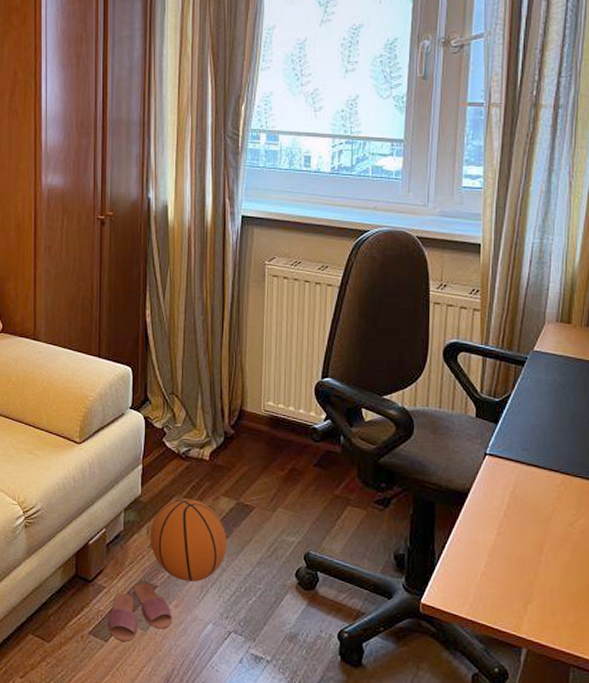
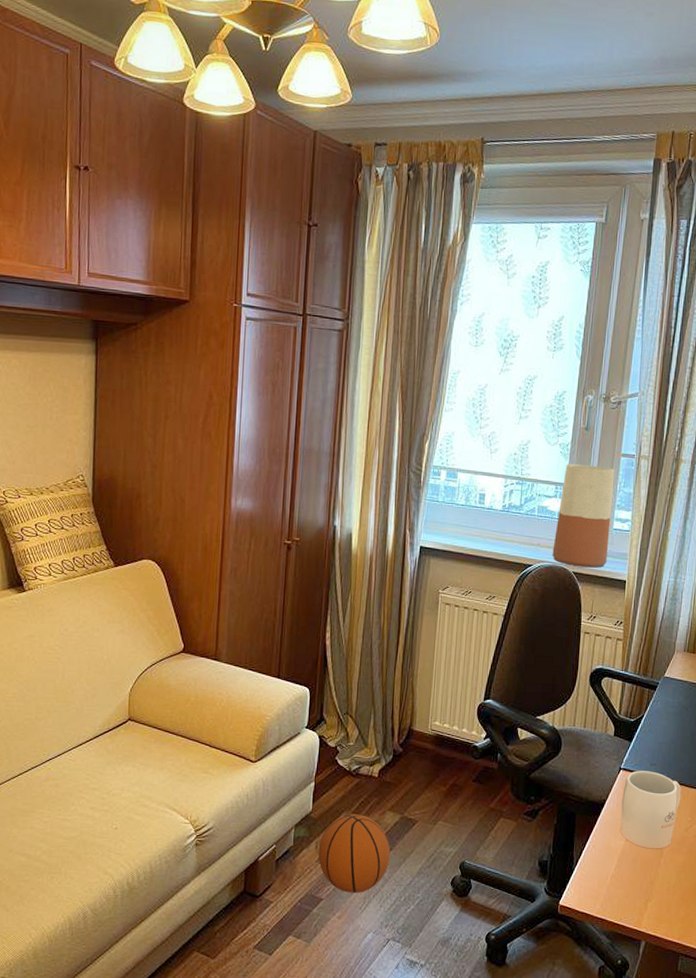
slippers: present [108,583,172,641] -> none [273,896,335,953]
vase: none [391,118,461,231] -> present [552,464,615,568]
mug: none [489,456,563,546] -> present [620,771,682,849]

